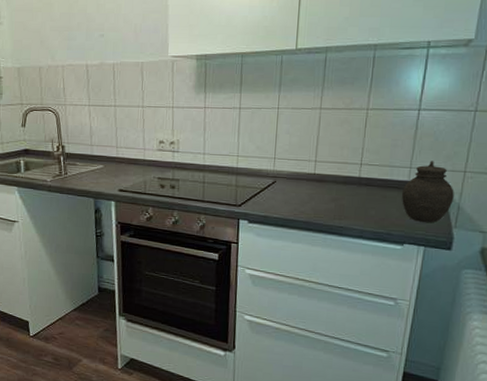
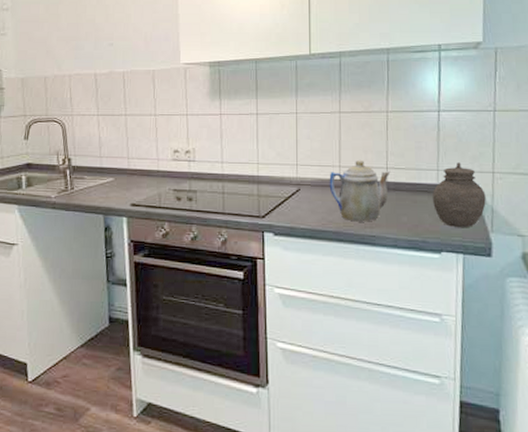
teapot: none [304,155,364,214] -> present [329,159,391,222]

